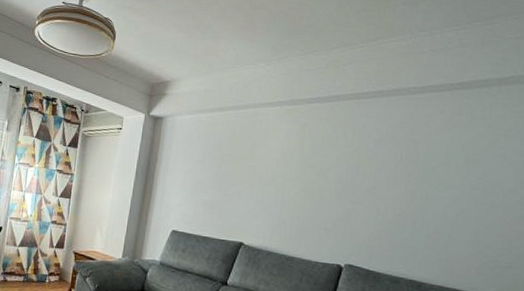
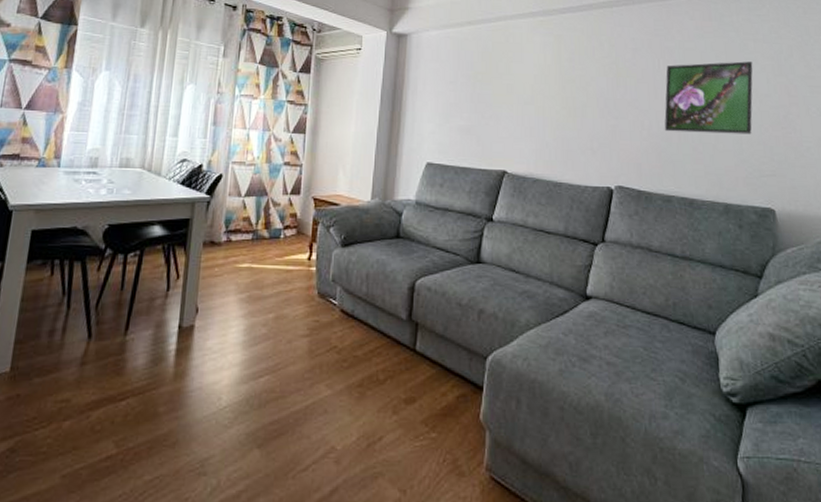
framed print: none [399,156,501,227] -> present [664,61,753,135]

